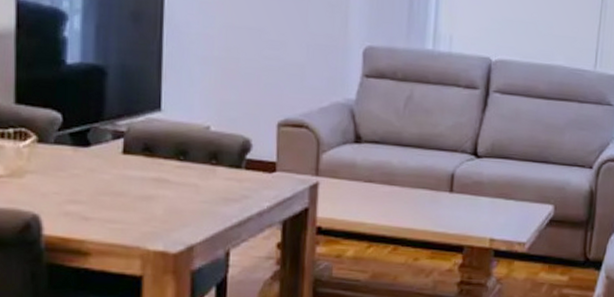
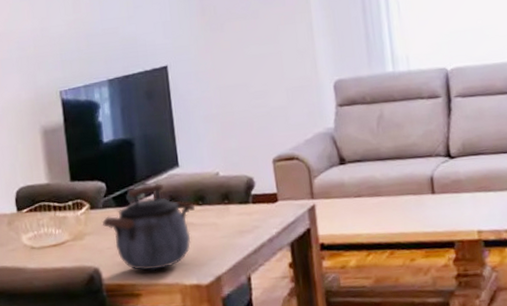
kettle: none [52,125,175,229] -> present [103,183,196,271]

